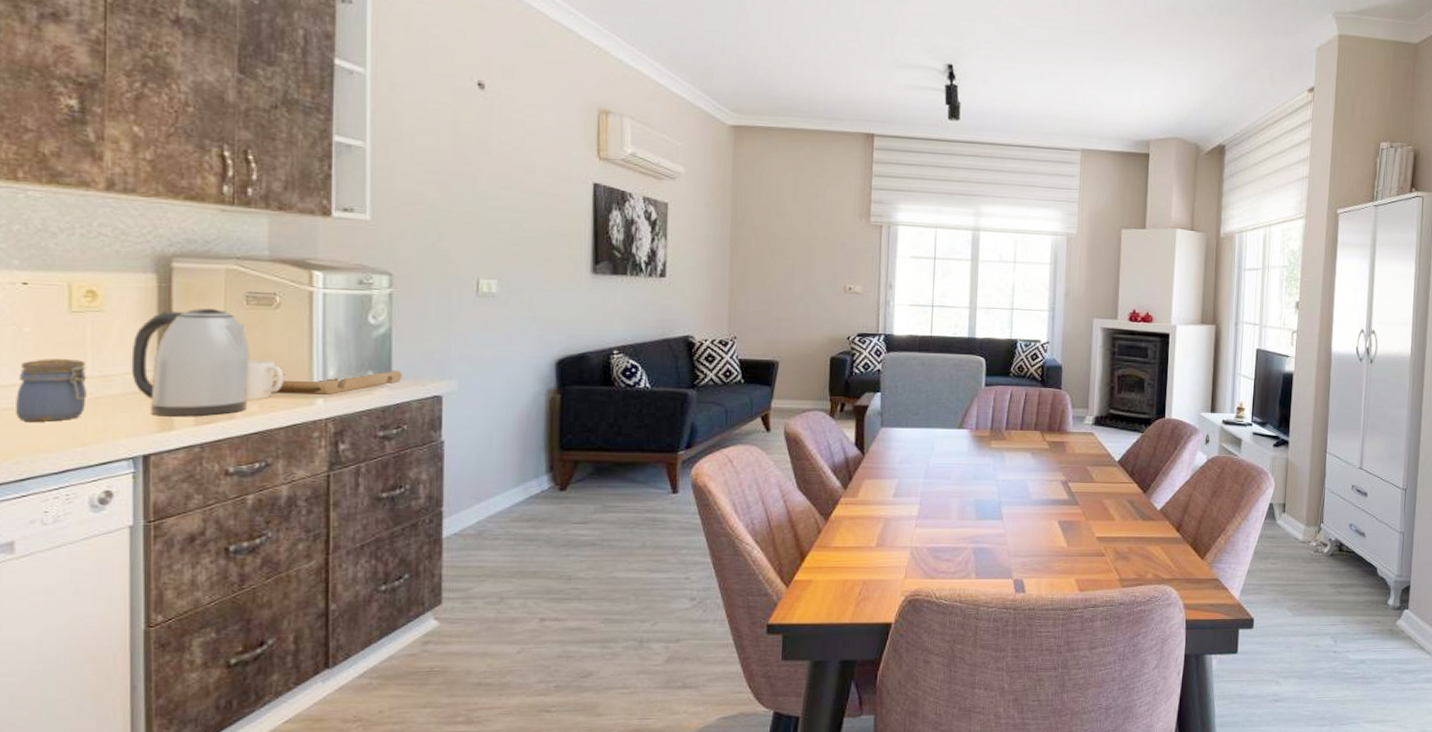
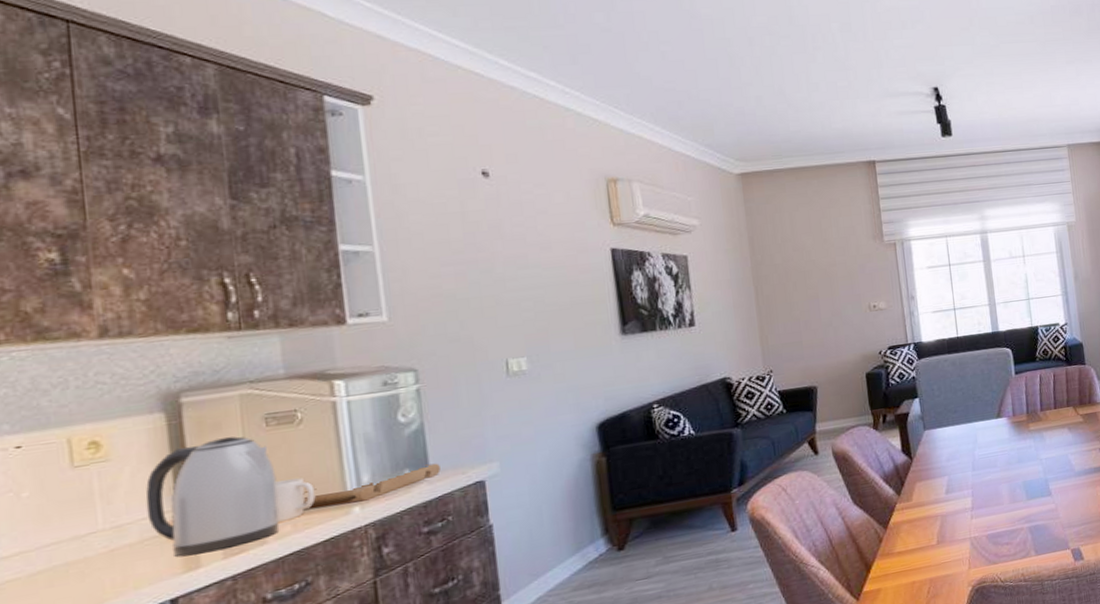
jar: present [16,359,87,422] -> none [20,514,101,590]

